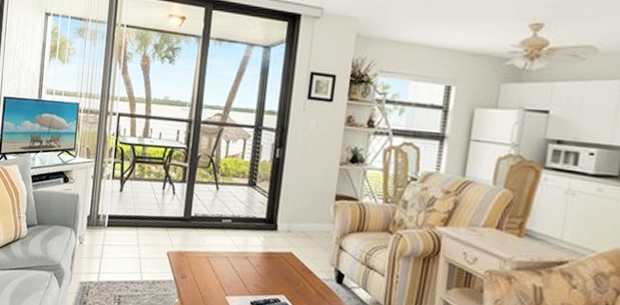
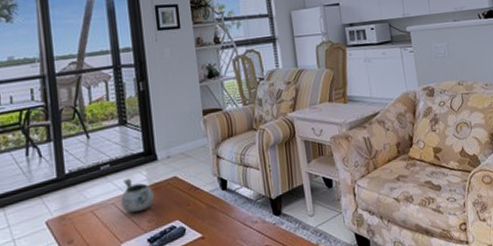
decorative bowl: none [234,238,266,274] -> present [121,178,154,213]

